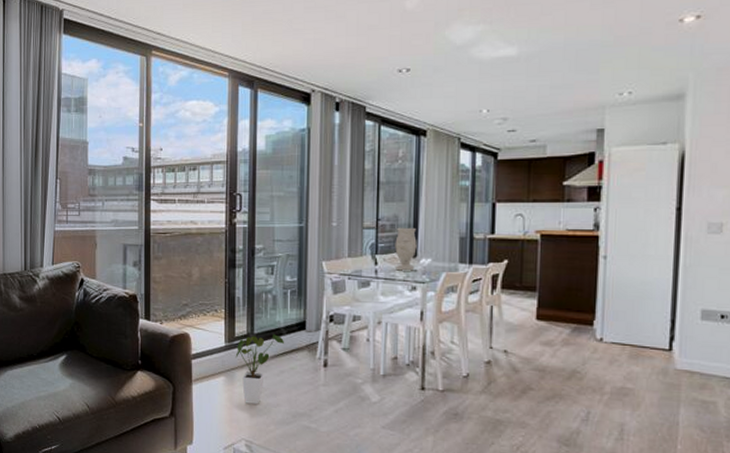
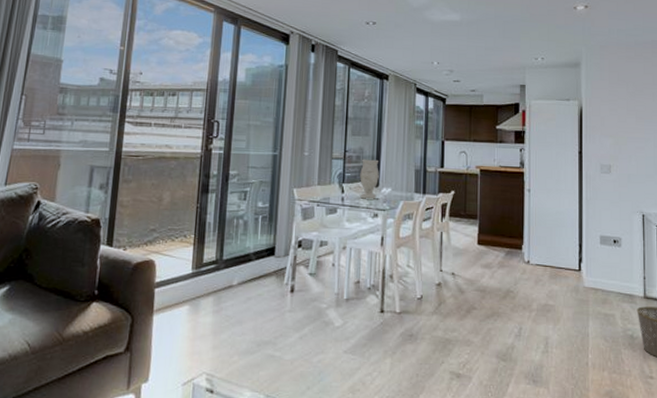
house plant: present [235,333,284,404] -> none [202,259,253,334]

